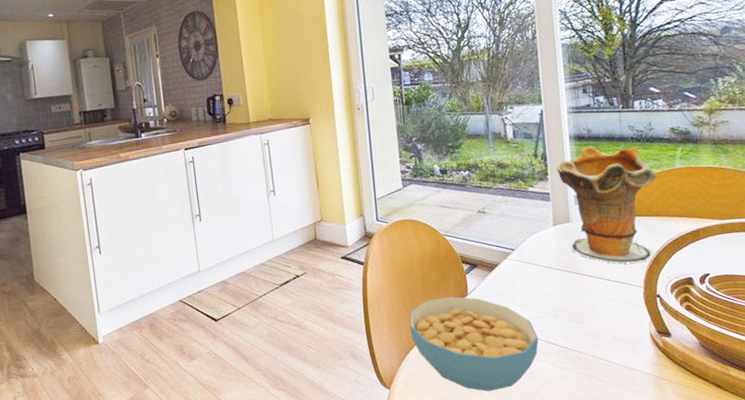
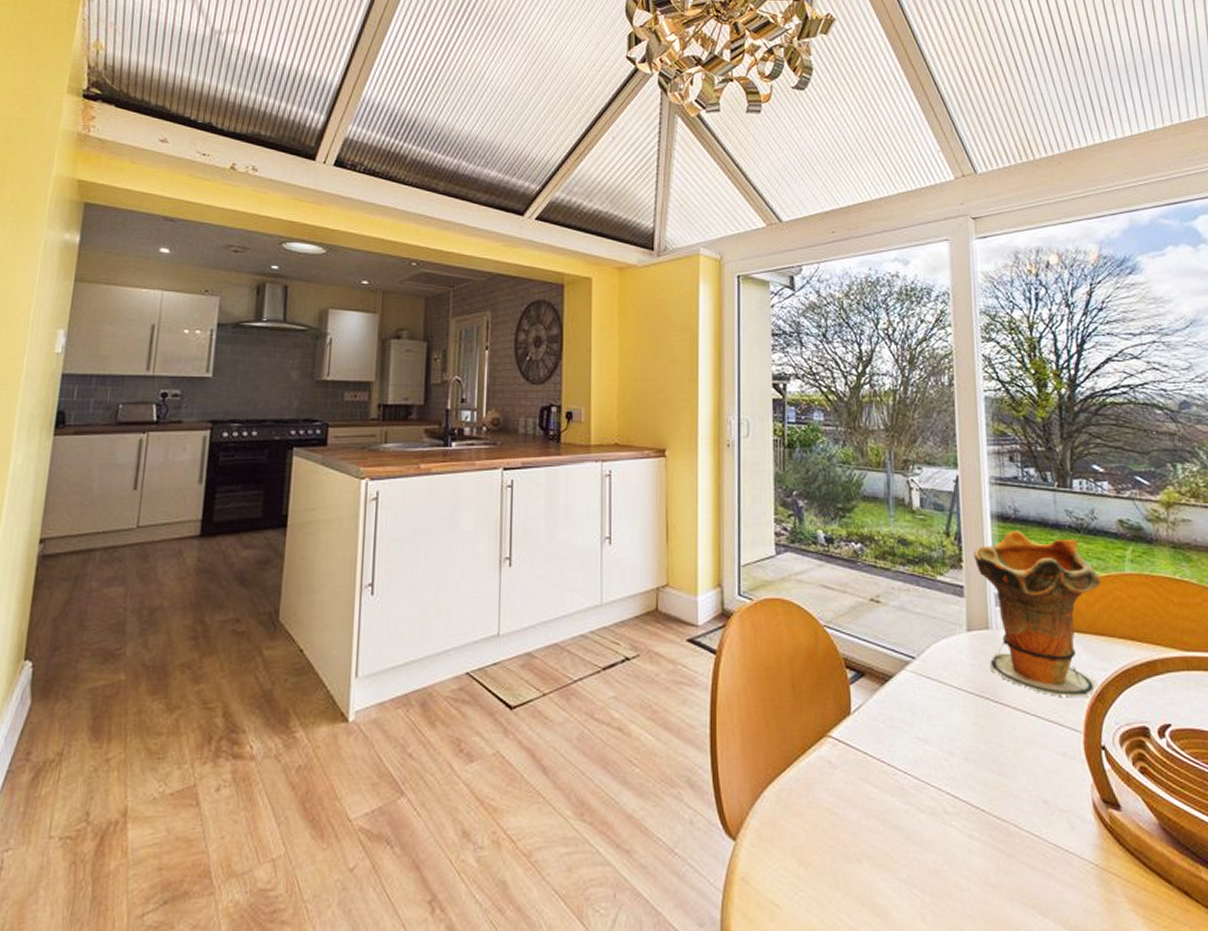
cereal bowl: present [409,296,539,392] -> none [769,713,942,861]

